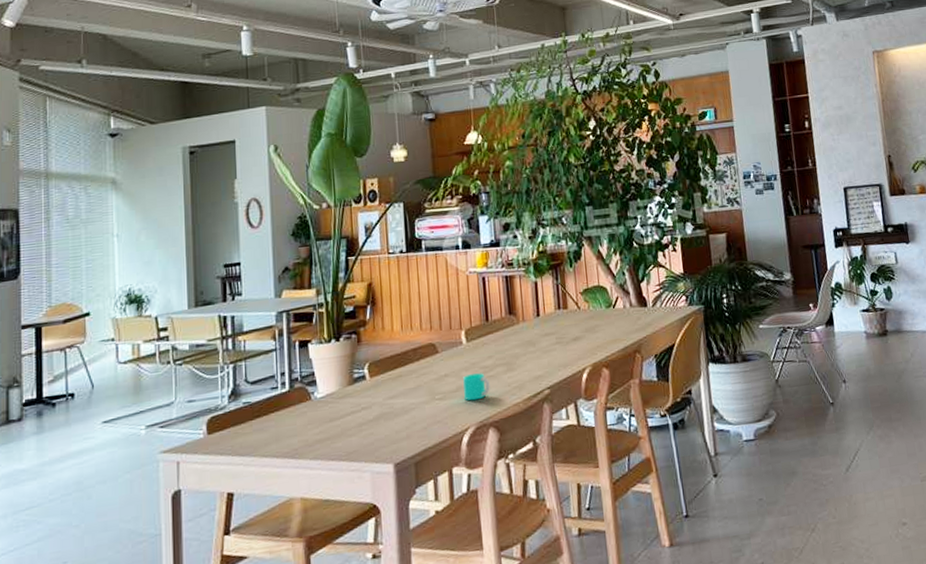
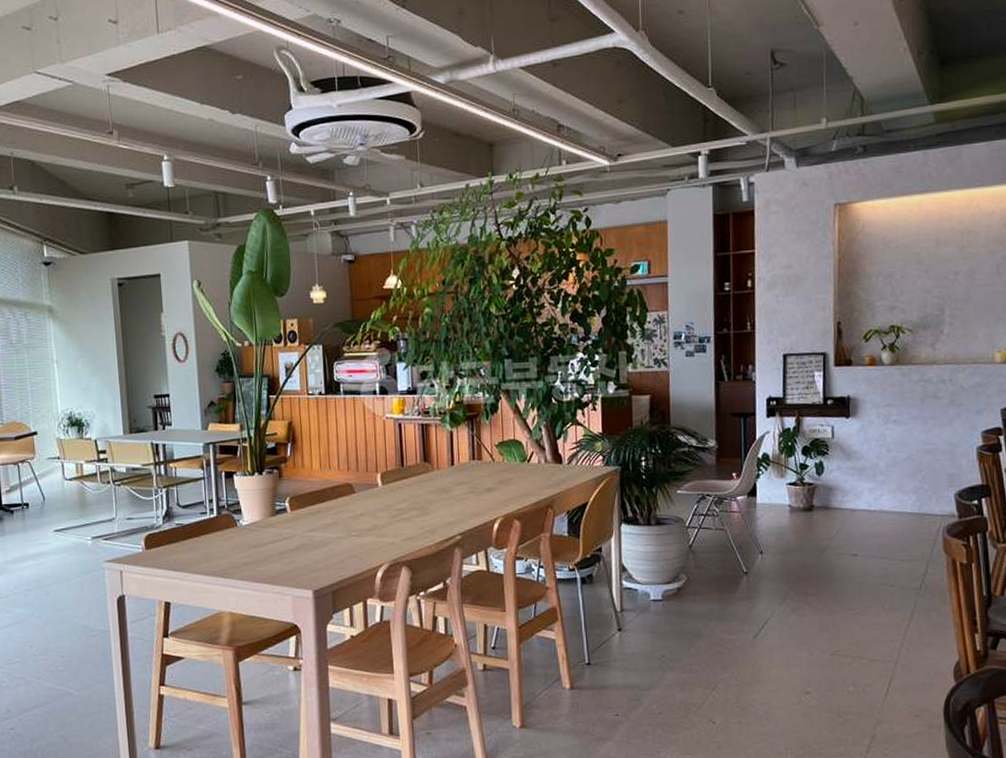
cup: present [463,373,490,401] -> none [378,515,404,540]

